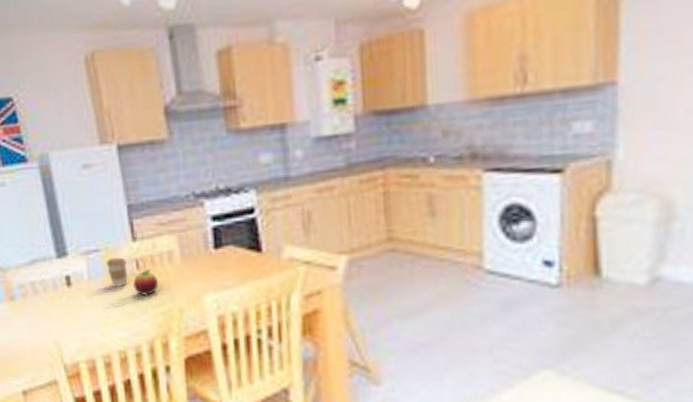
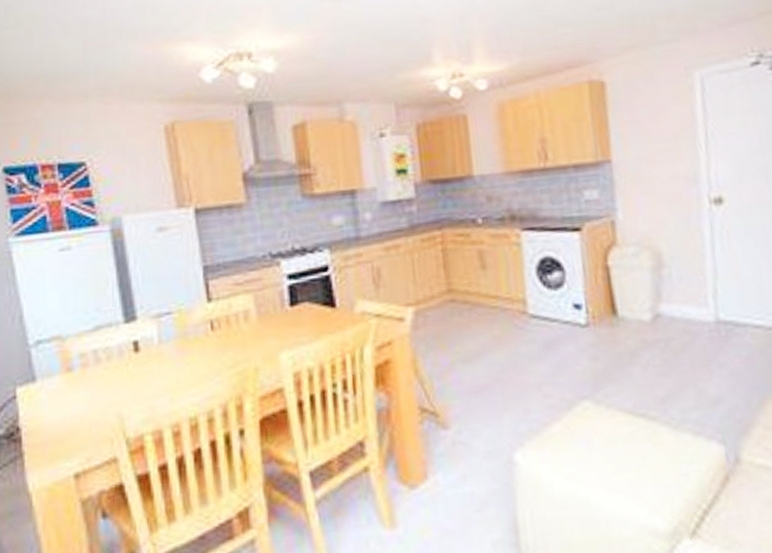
coffee cup: present [107,257,128,287] -> none [179,319,202,350]
fruit: present [133,269,159,296] -> none [207,330,234,357]

